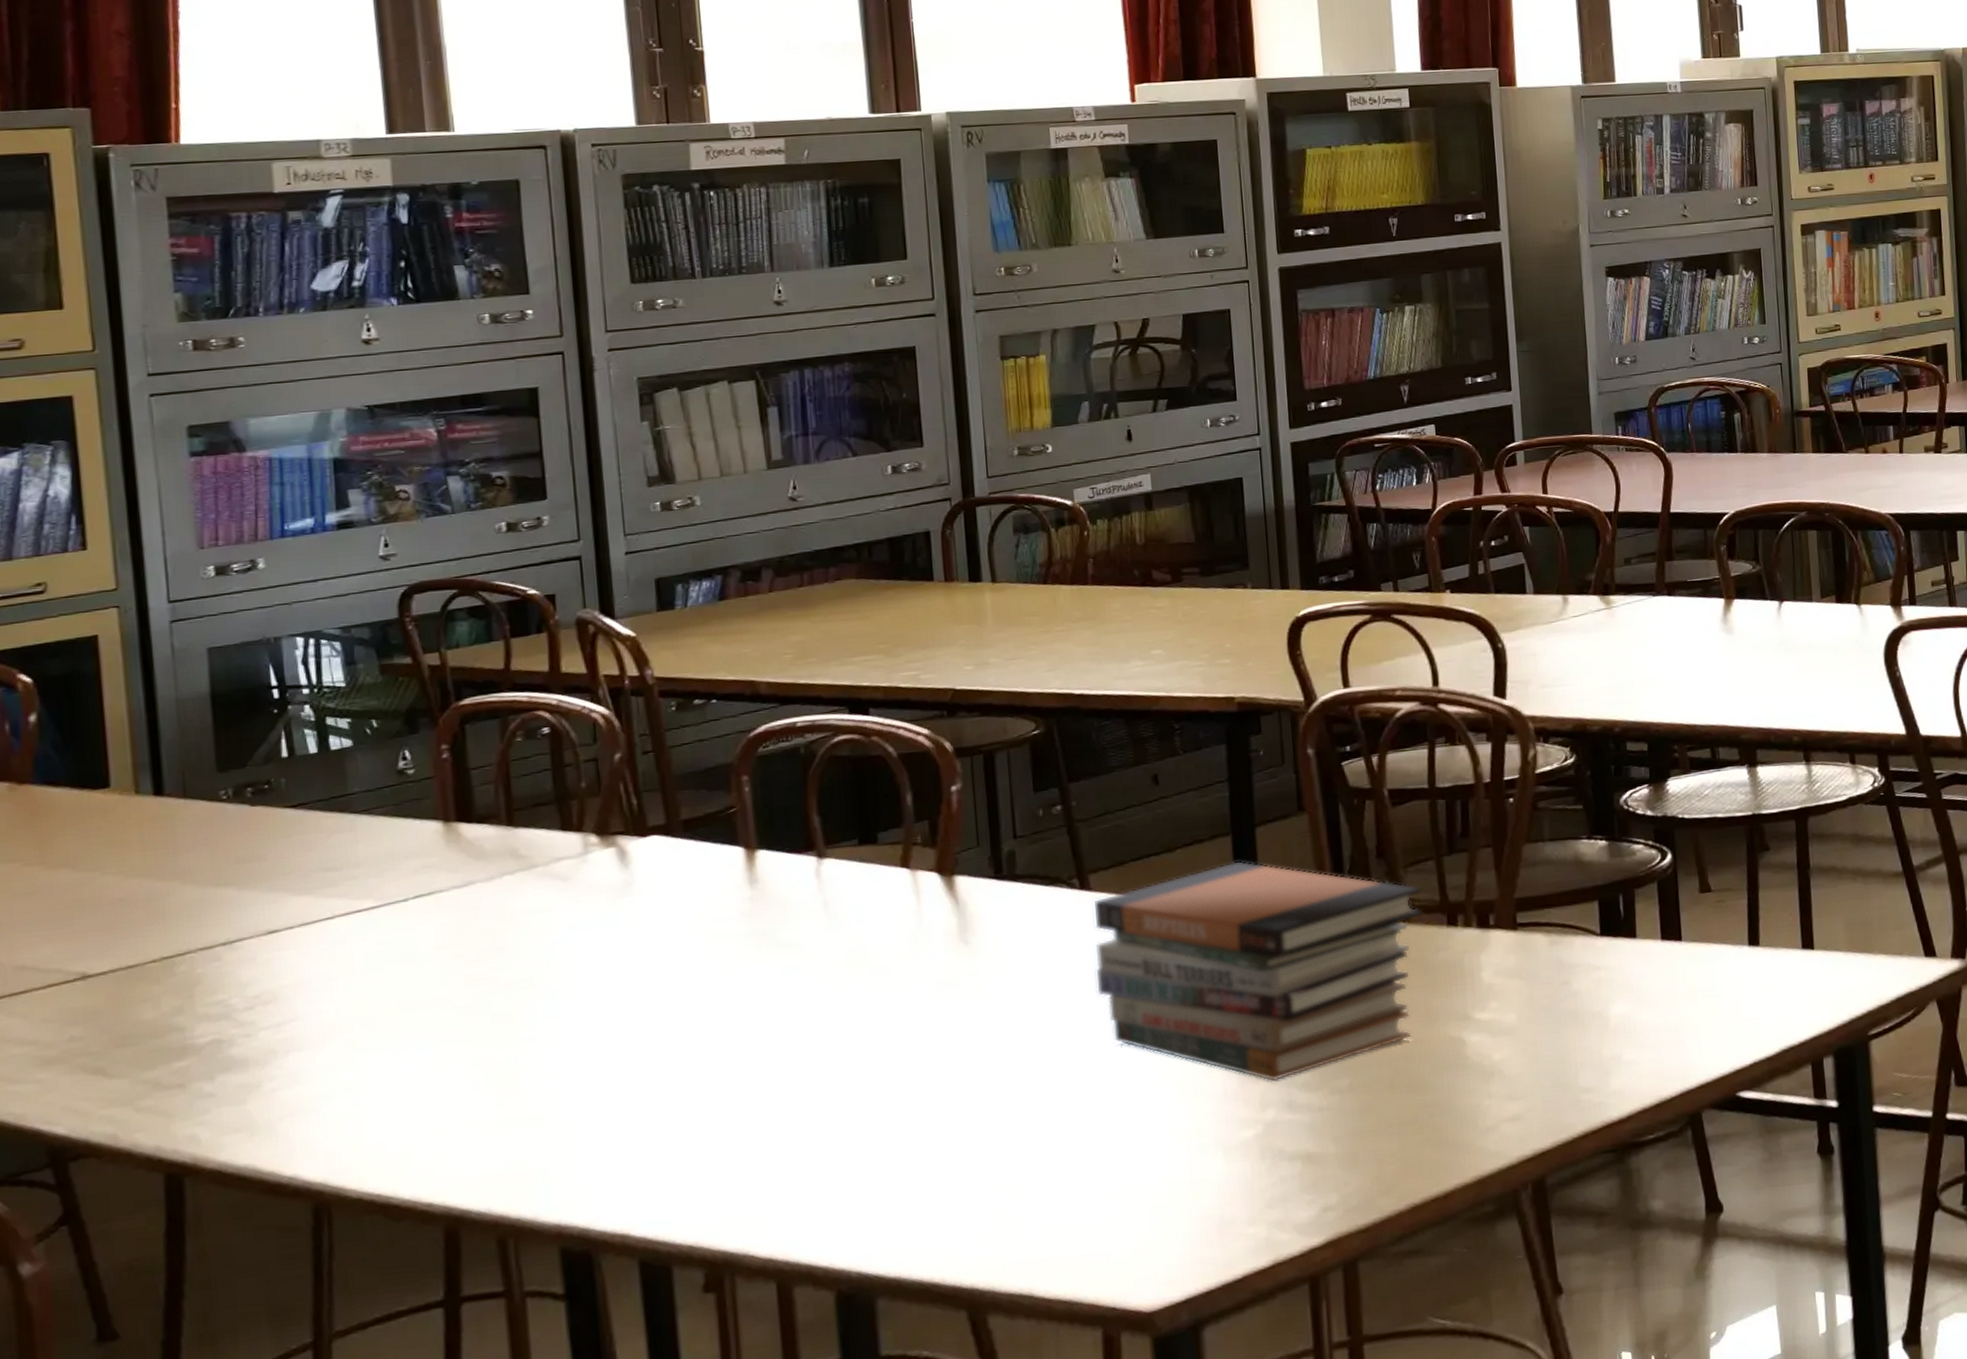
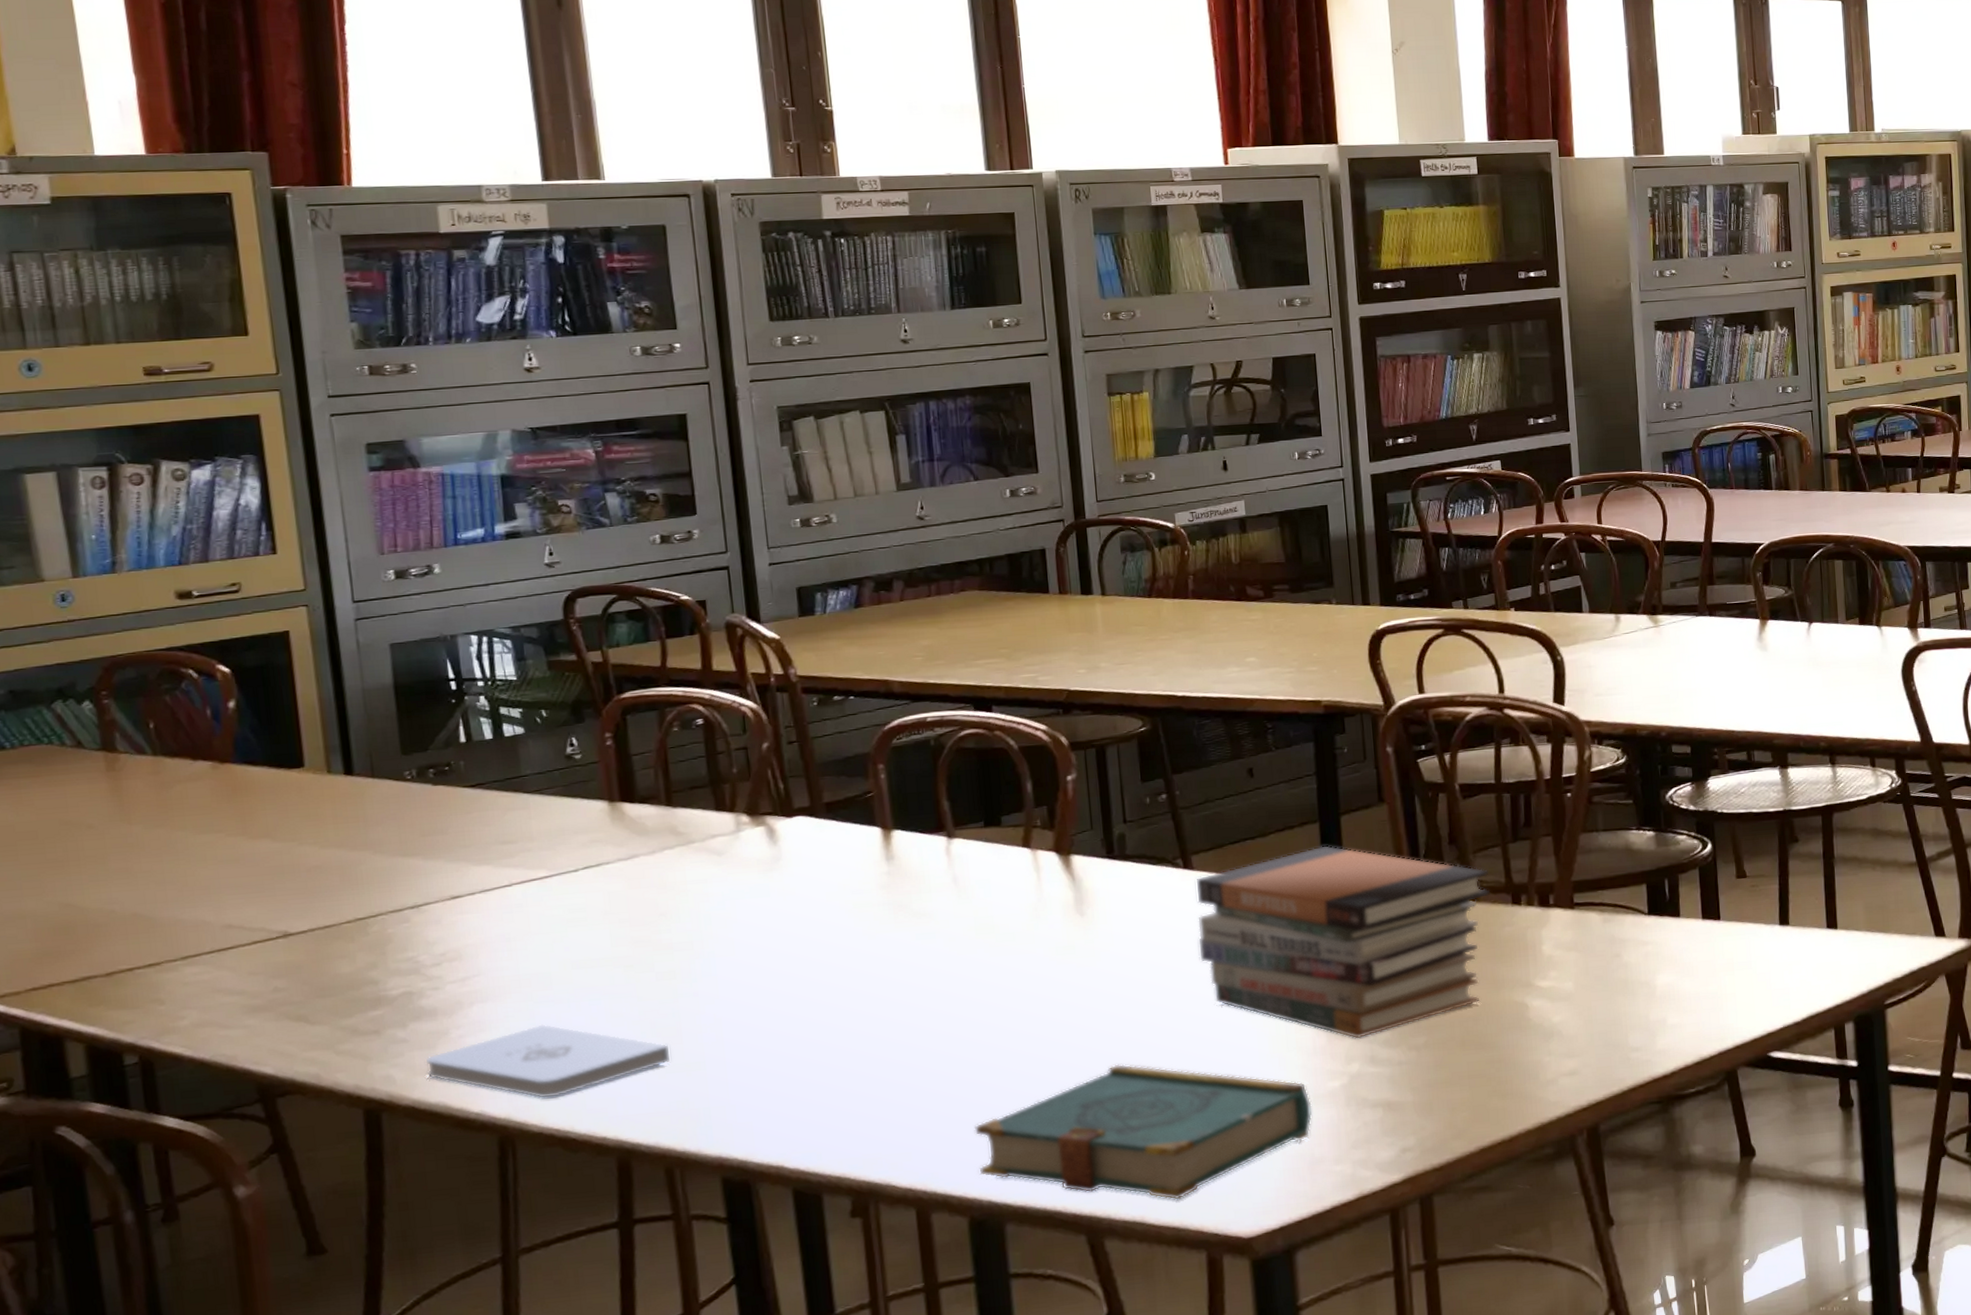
notepad: none [234,1074,507,1160] -> present [425,1024,672,1099]
book: none [843,1113,1223,1269] -> present [974,1064,1313,1200]

